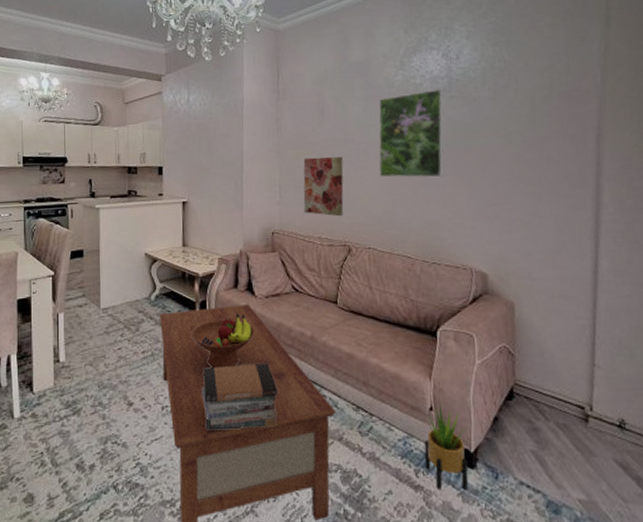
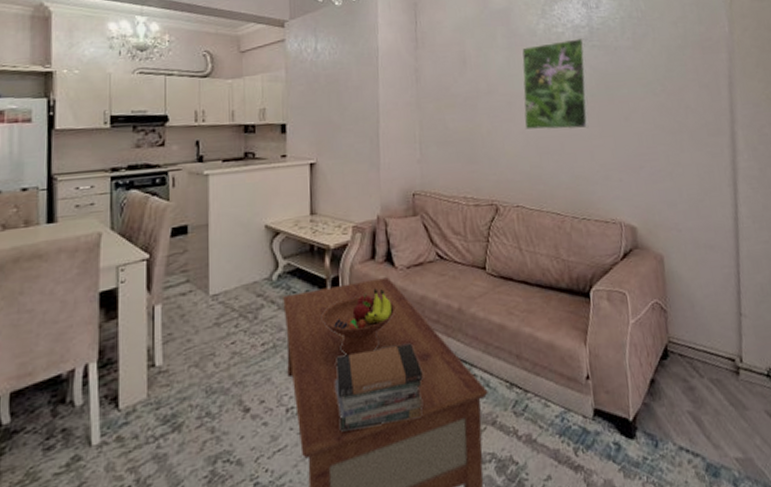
wall art: present [303,157,344,217] -> none [445,109,489,174]
potted plant: present [424,403,469,491] -> none [582,370,629,468]

